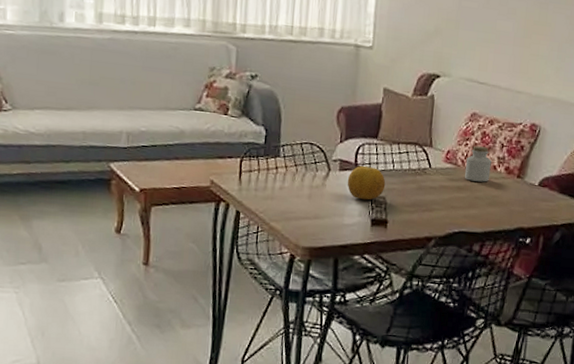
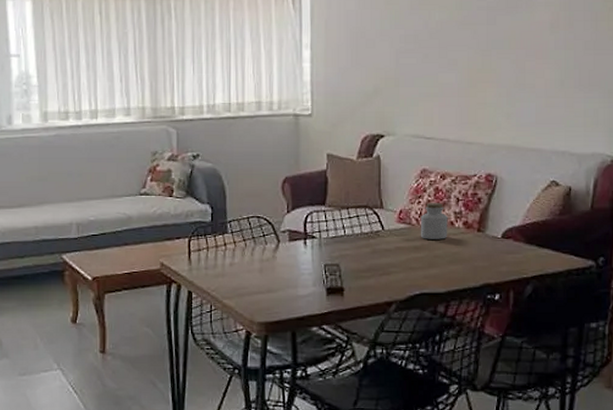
fruit: present [347,165,386,201] -> none [298,234,338,269]

